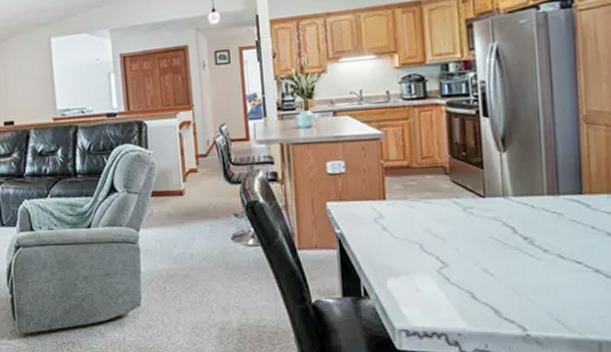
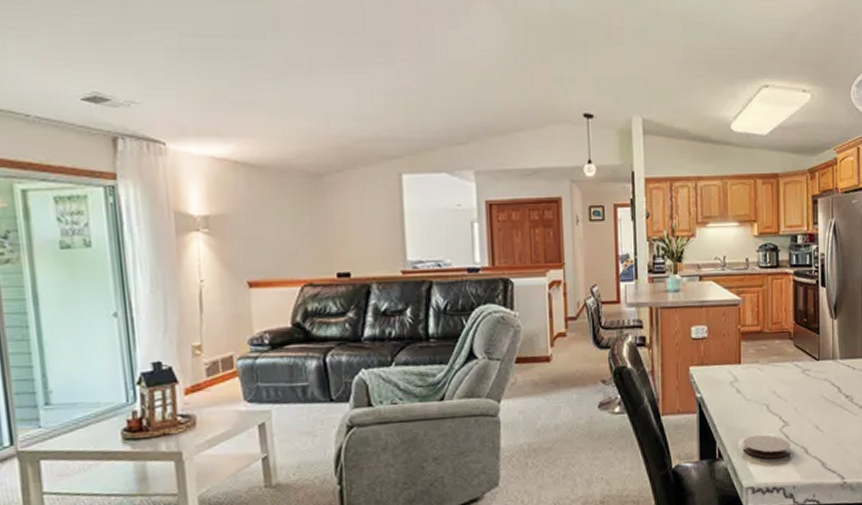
coaster: none [393,275,453,302] -> present [743,435,791,459]

